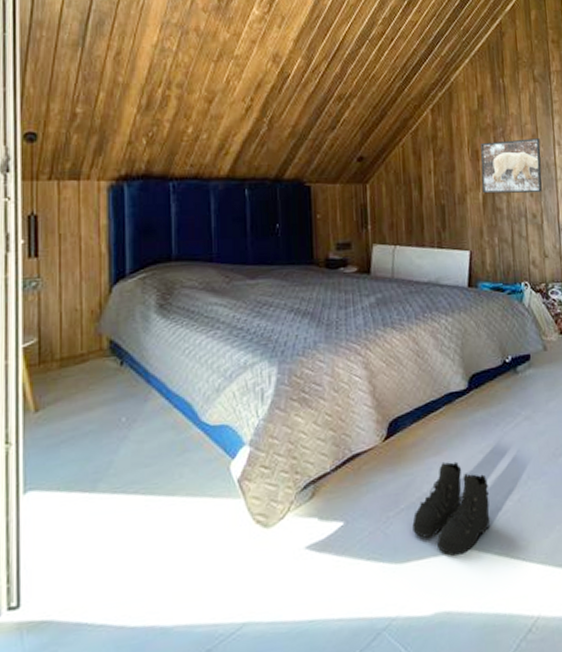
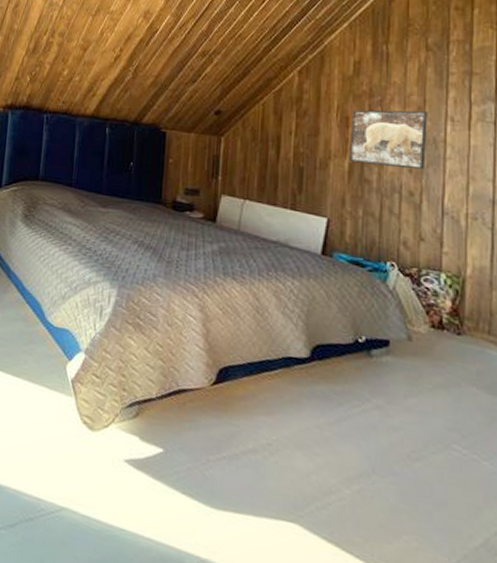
boots: present [412,461,490,556] -> none [232,424,324,525]

